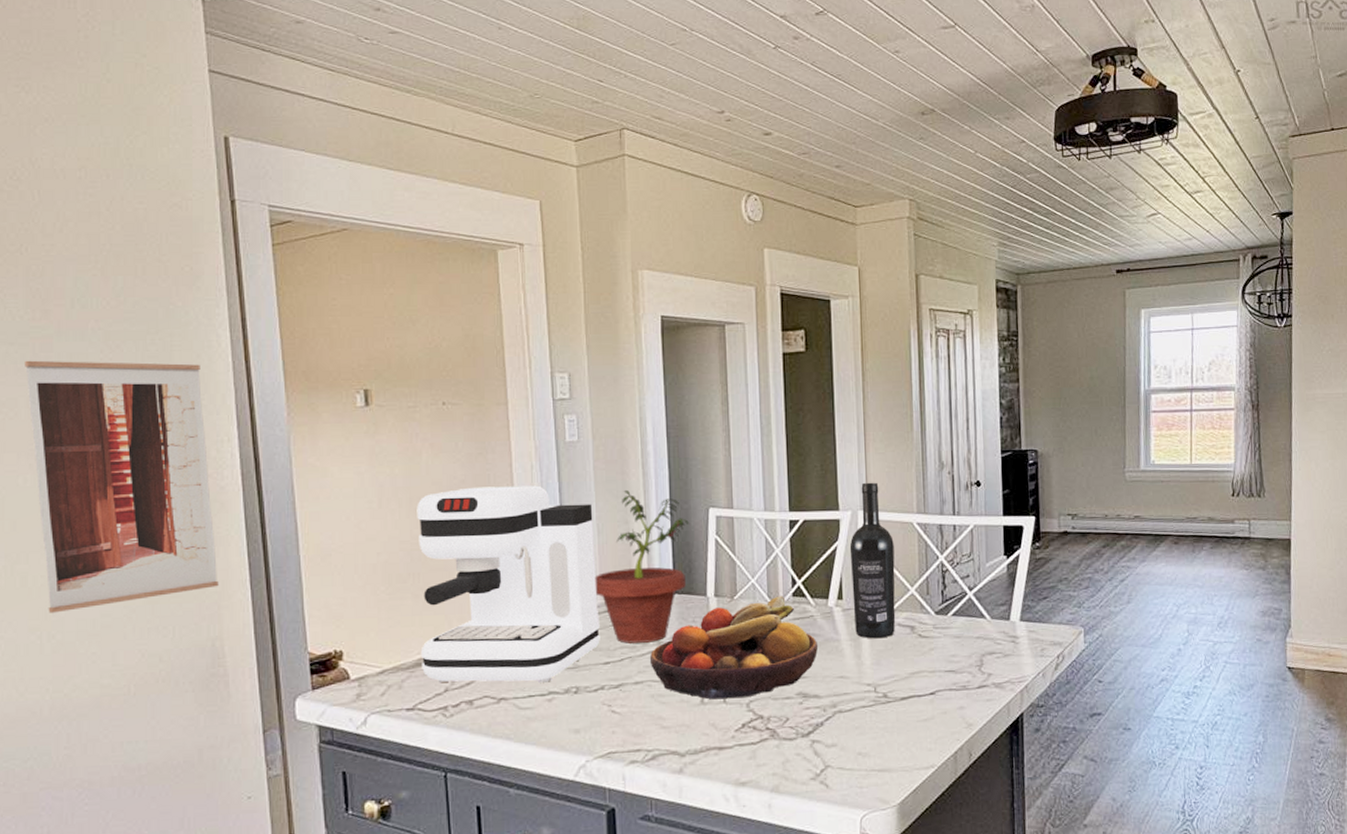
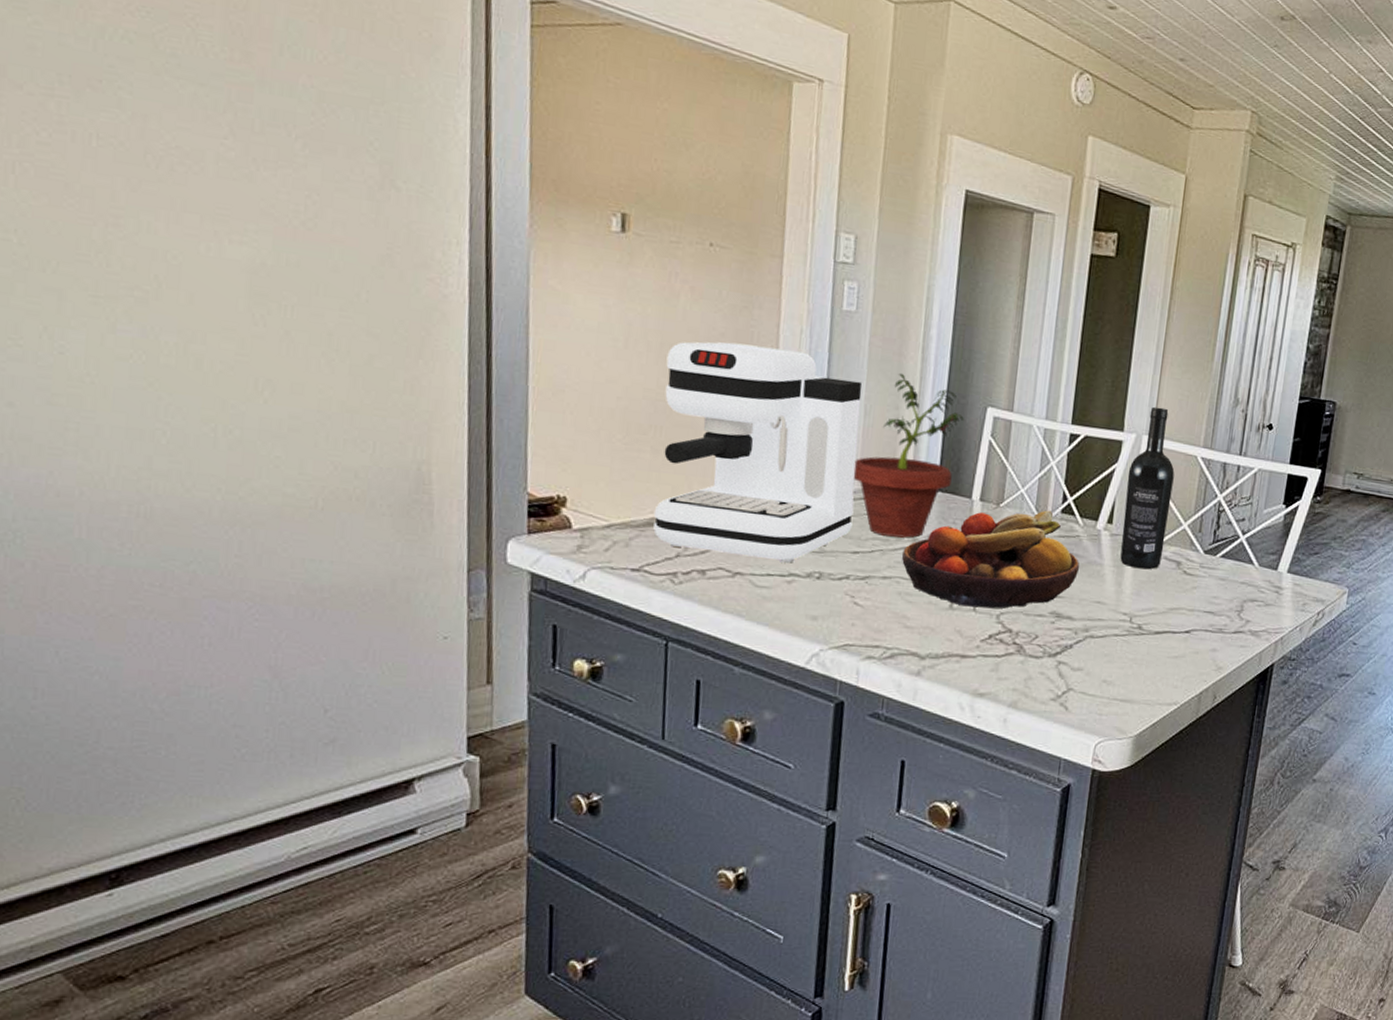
wall art: present [25,360,219,613] -> none [217,107,432,406]

